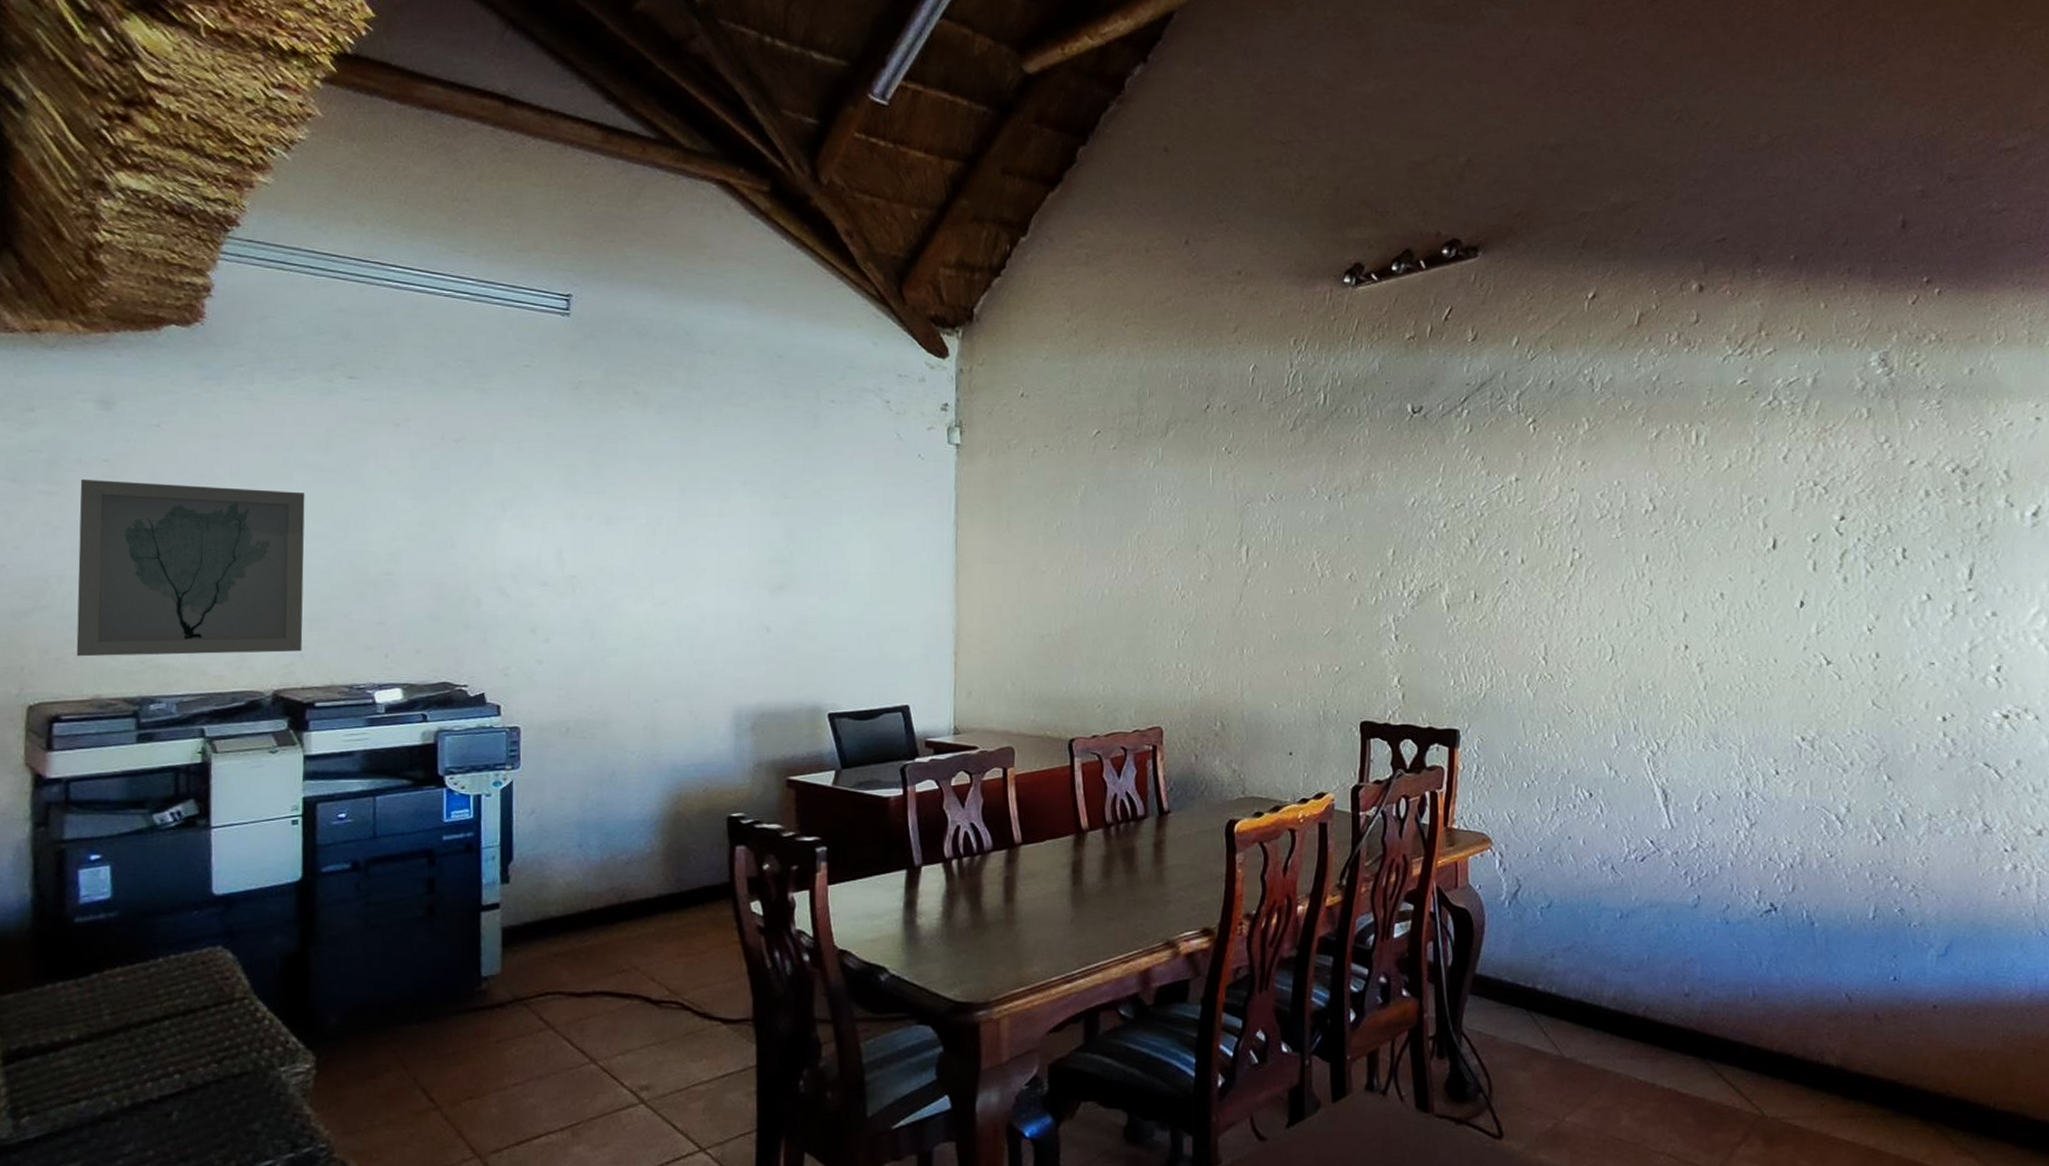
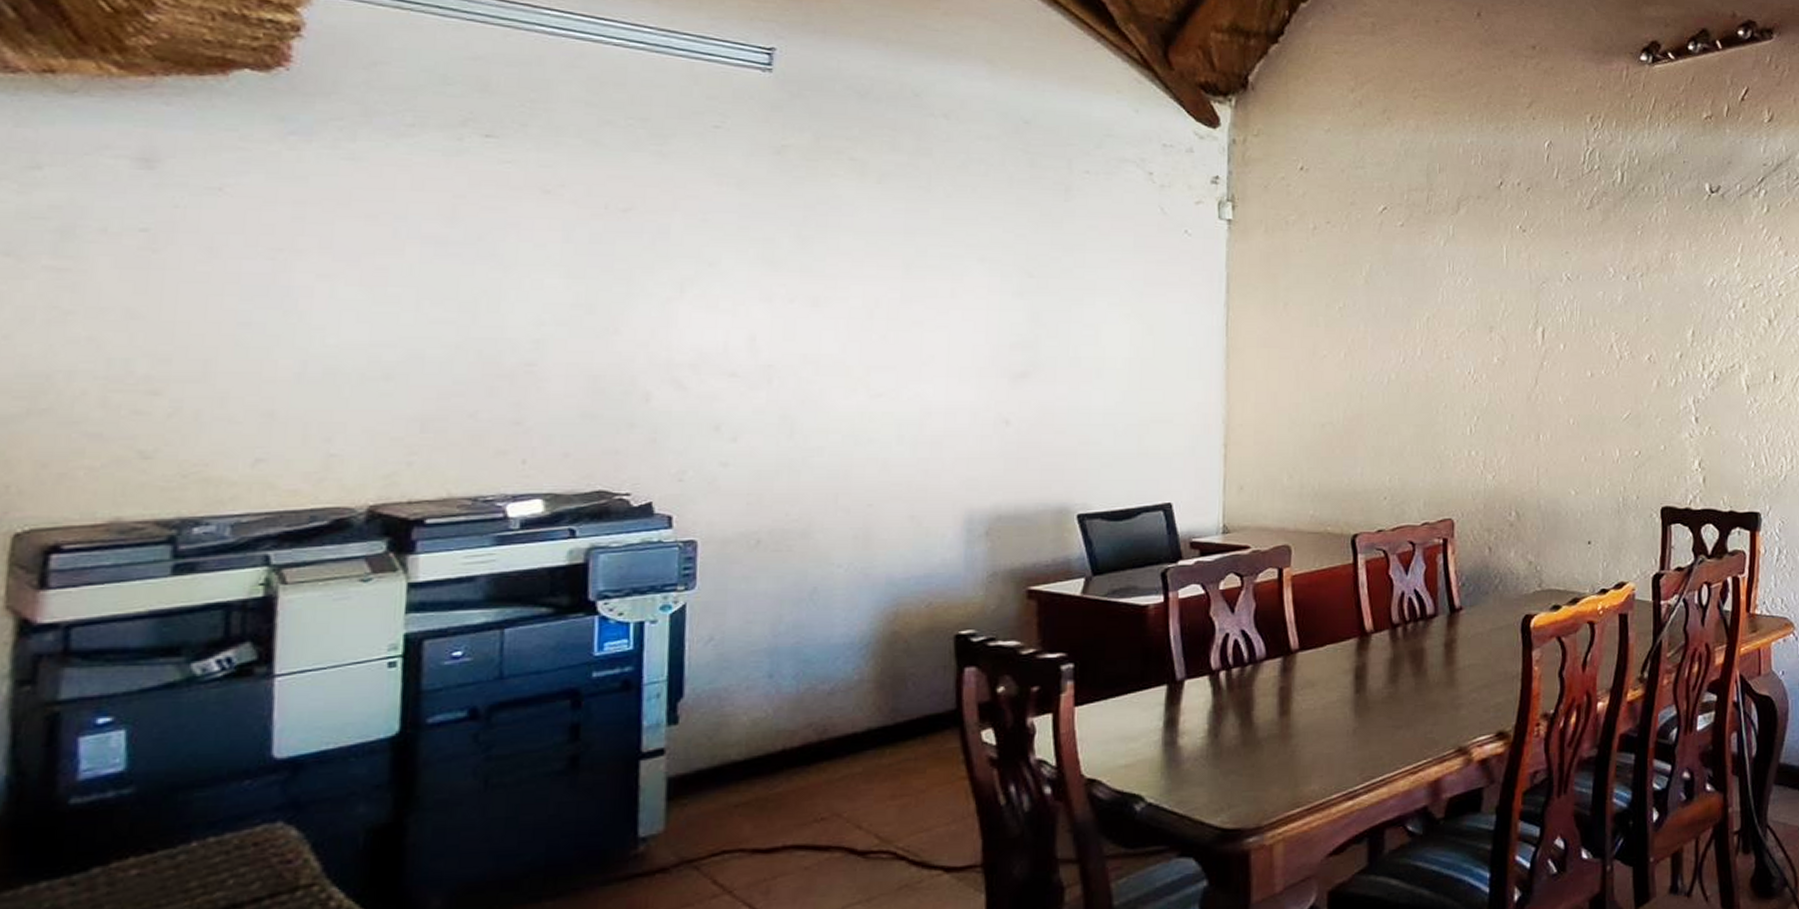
wall art: present [76,478,305,657] -> none [88,252,421,471]

